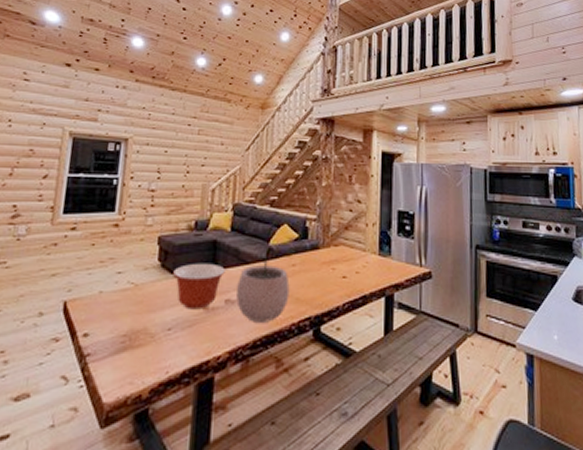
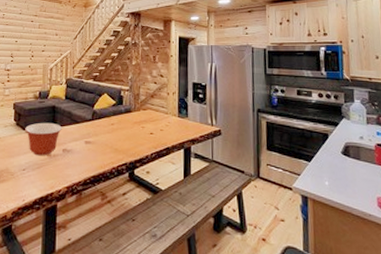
plant pot: present [236,254,290,322] -> none [71,116,110,166]

